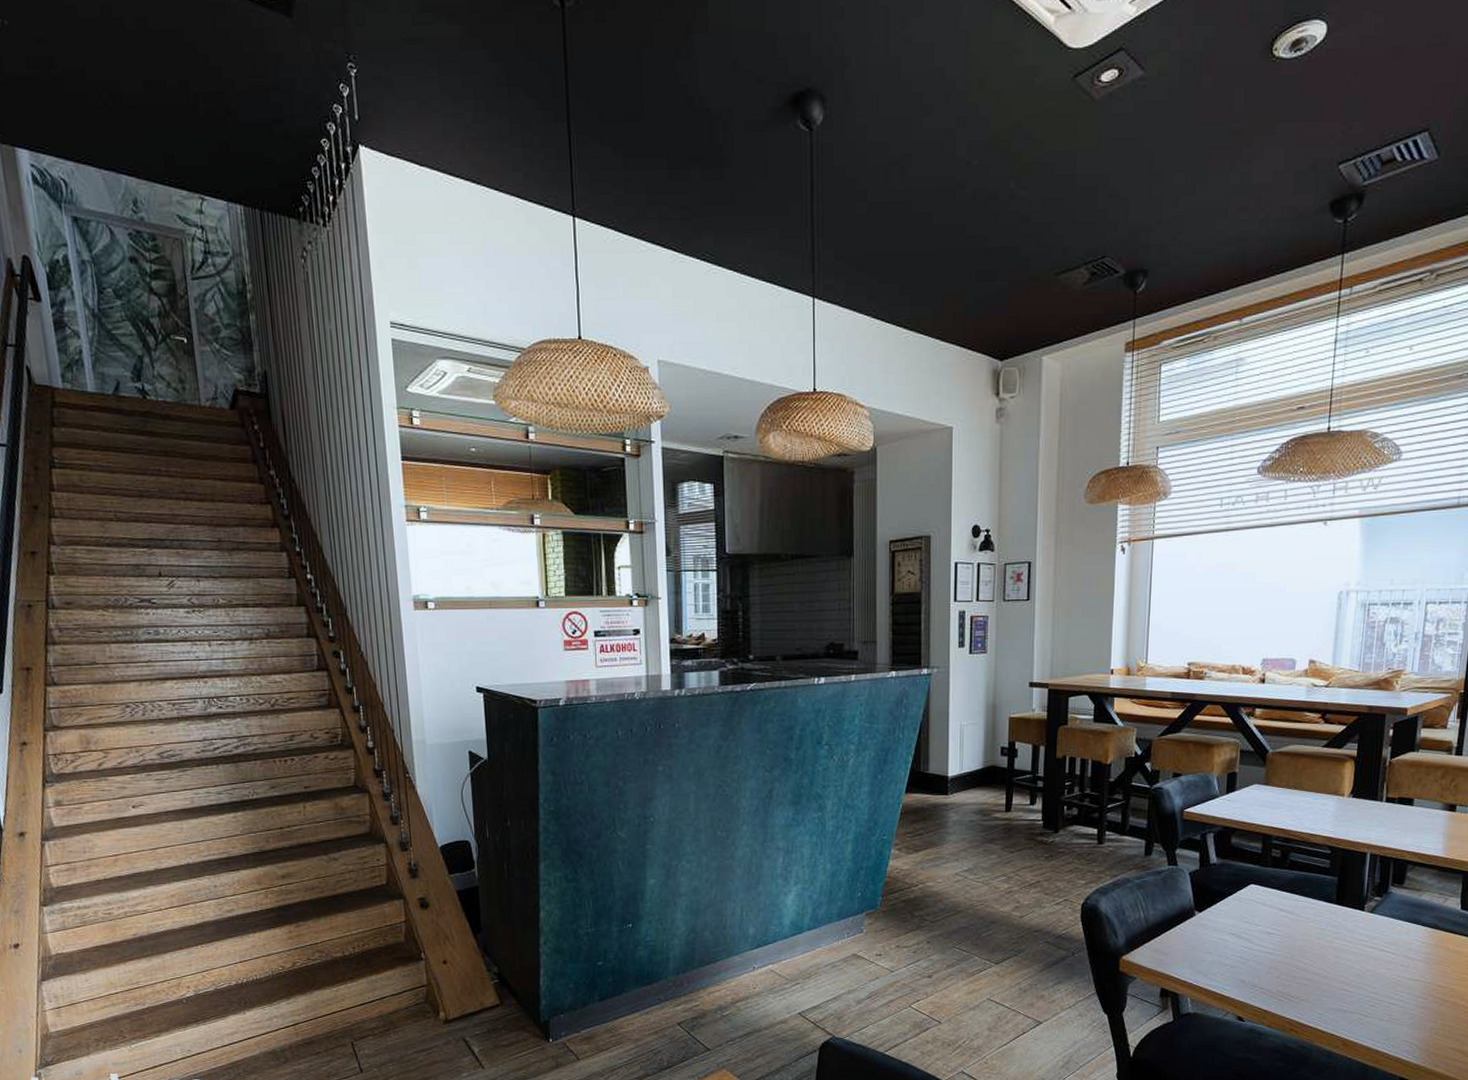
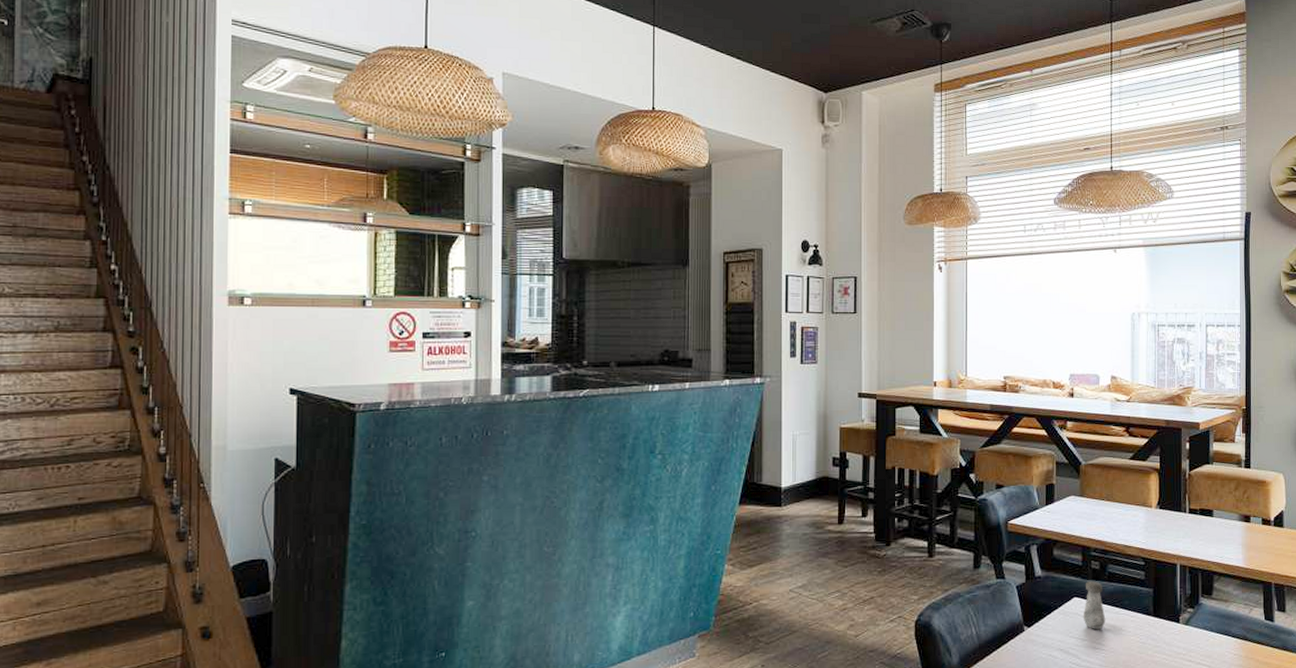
salt shaker: none [1258,869,1283,916] -> present [1083,581,1106,630]

